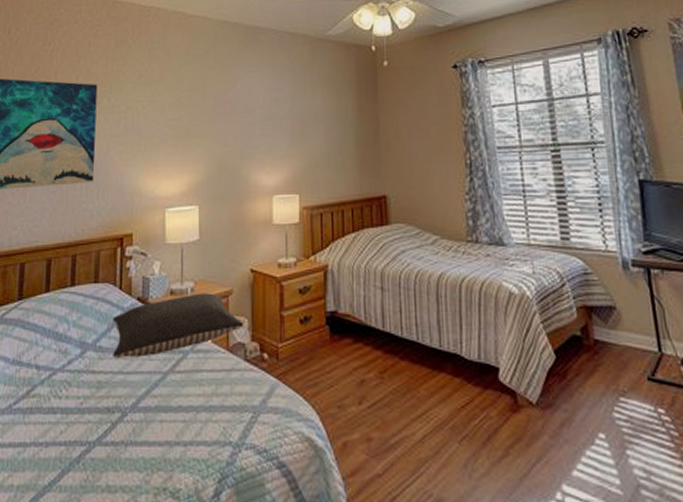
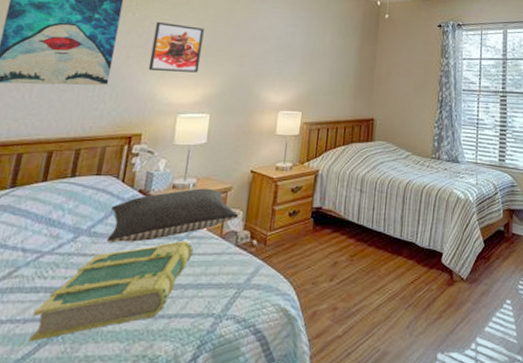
book: none [53,356,200,467] -> present [29,241,193,342]
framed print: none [130,104,182,161] -> present [148,21,204,73]

